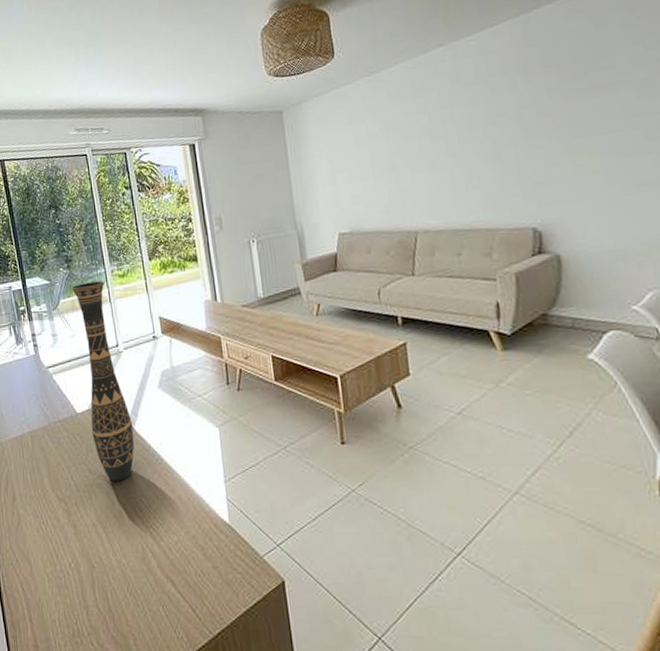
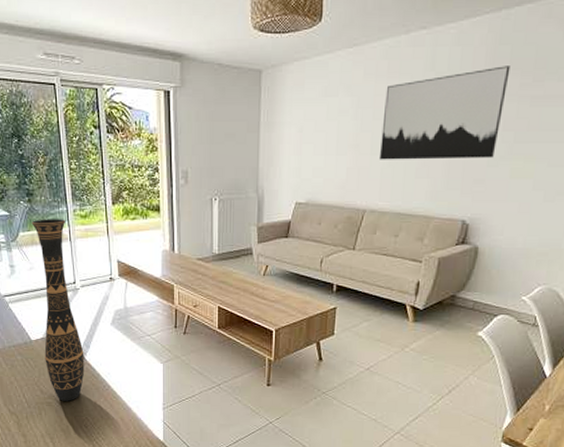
wall art: none [414,64,551,178] -> present [379,66,511,160]

